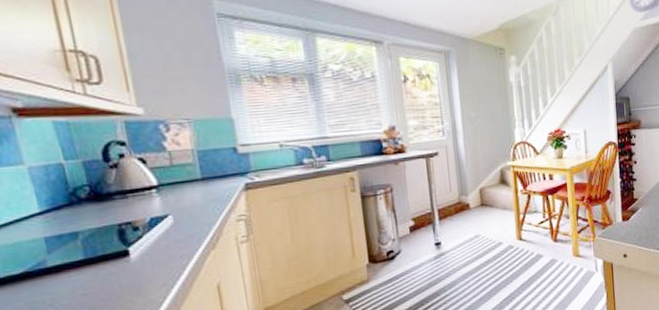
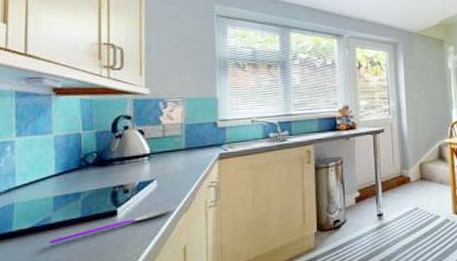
spoon: none [50,241,202,290] -> present [49,205,177,244]

